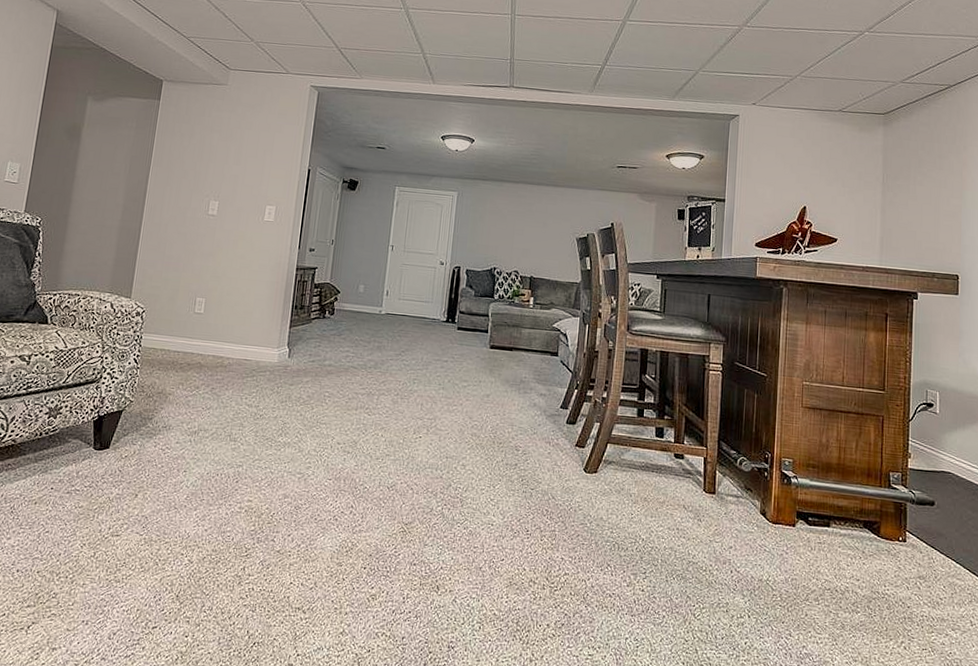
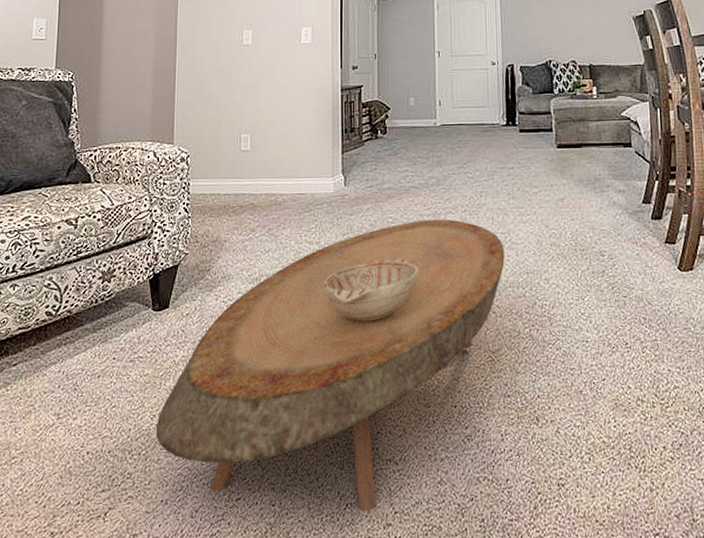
coffee table: none [84,397,429,652] -> present [155,219,505,512]
decorative bowl: none [257,429,348,484] -> present [324,259,420,322]

